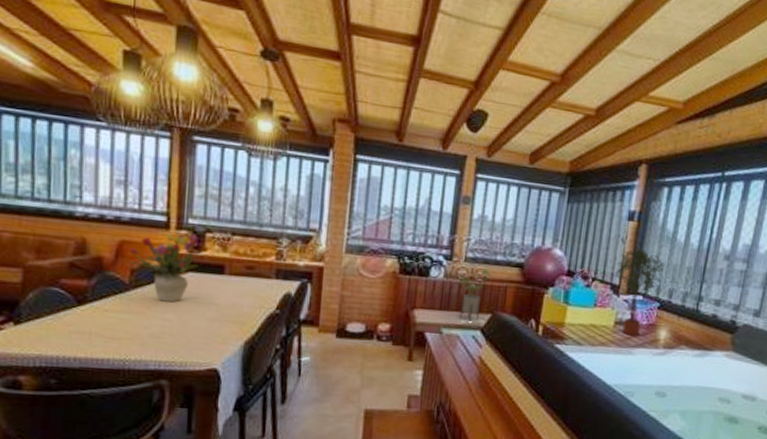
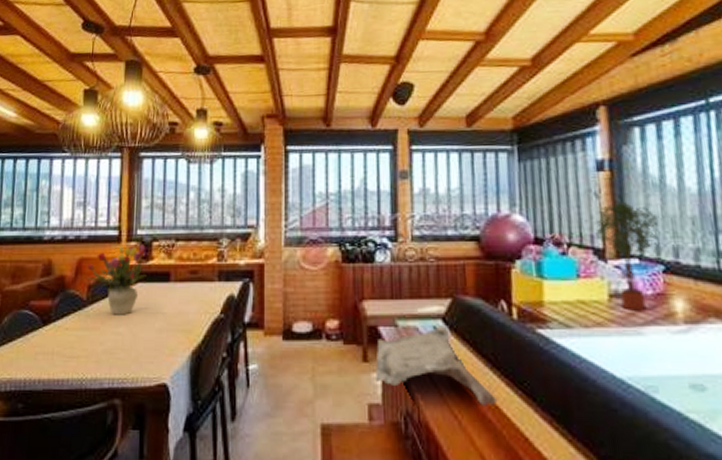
towel: none [416,335,515,401] -> present [374,326,498,407]
house plant: present [459,268,493,321] -> none [407,247,447,309]

